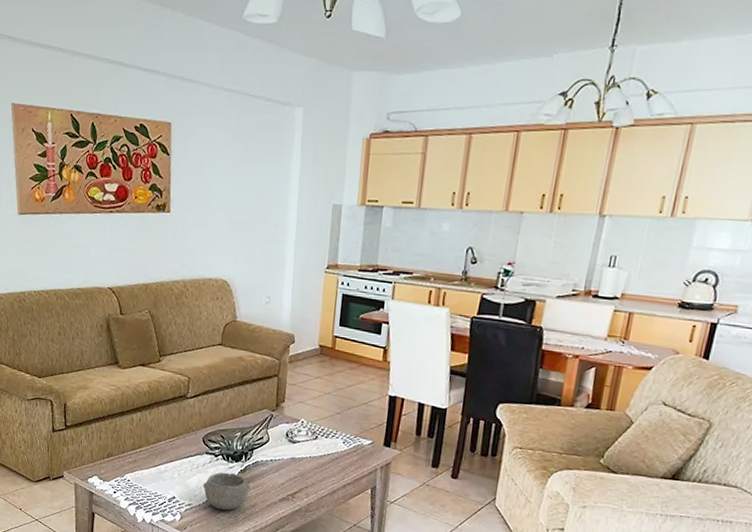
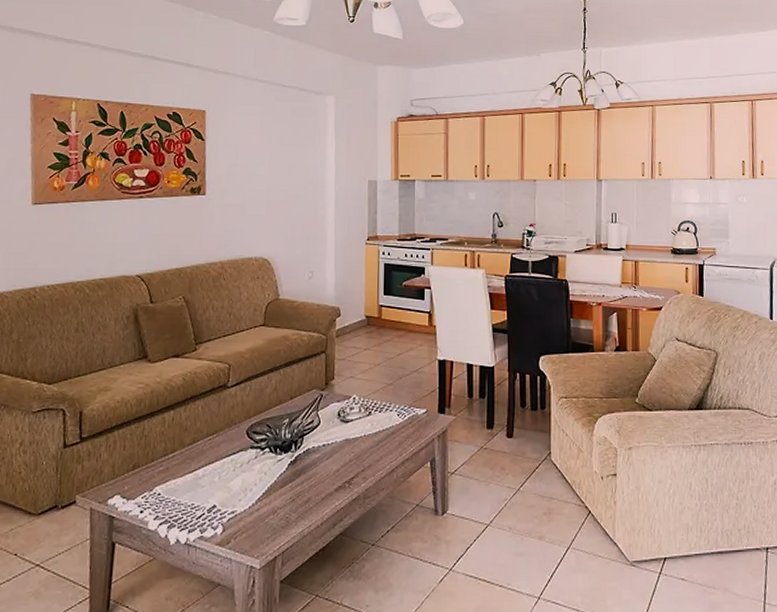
bowl: present [203,472,250,511] -> none [248,467,302,513]

